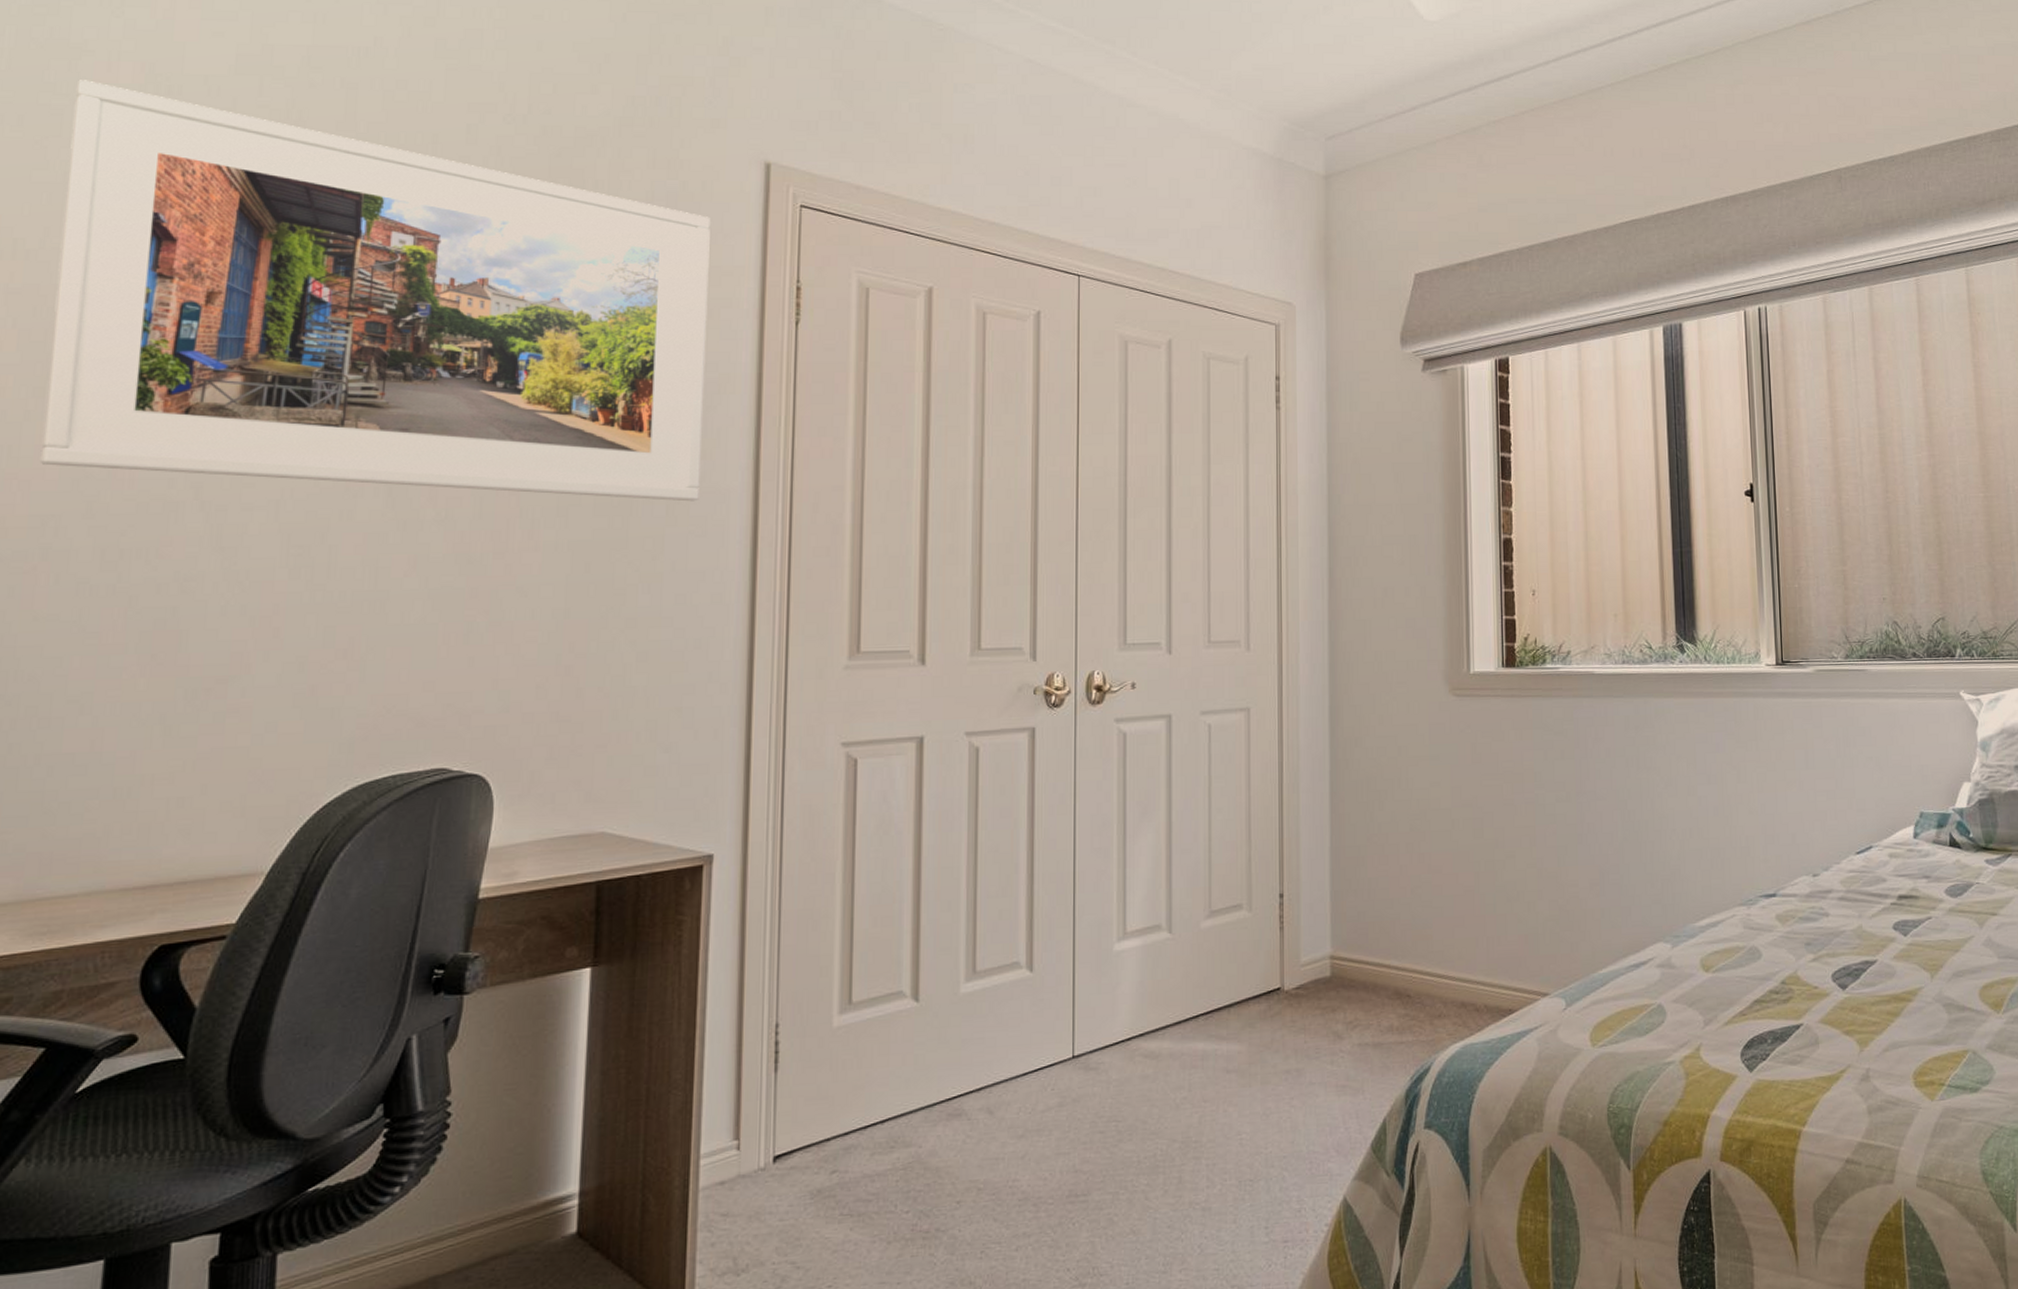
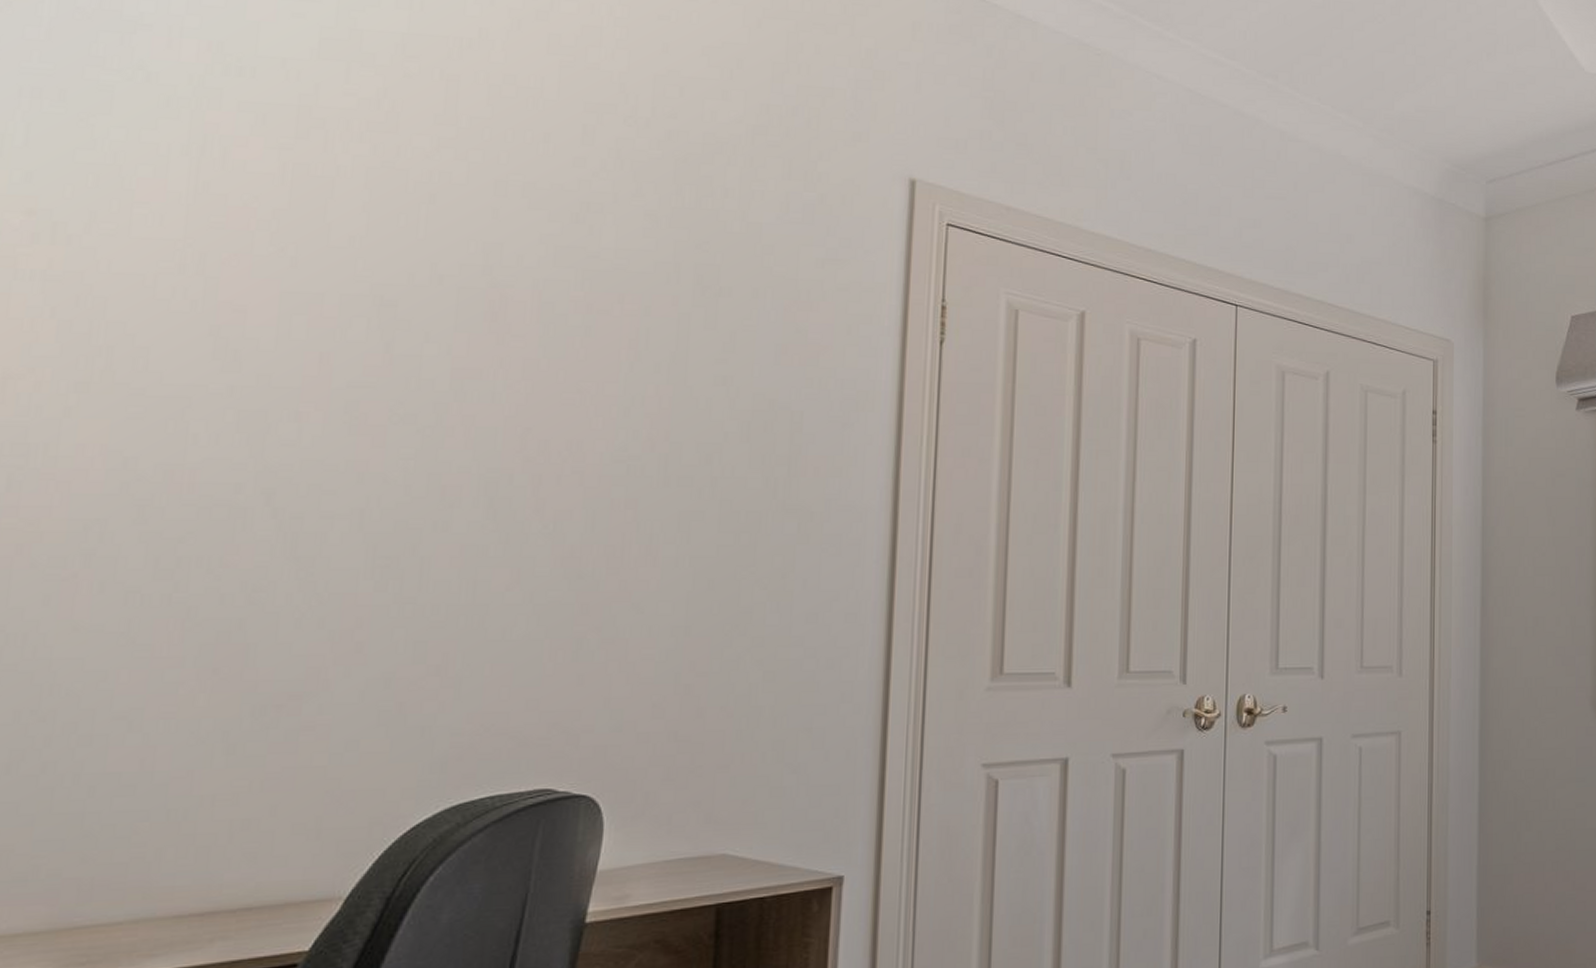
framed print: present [39,80,711,502] -> none [82,55,850,520]

